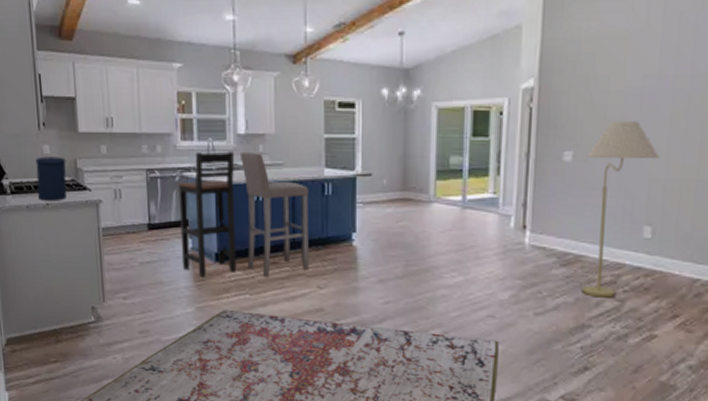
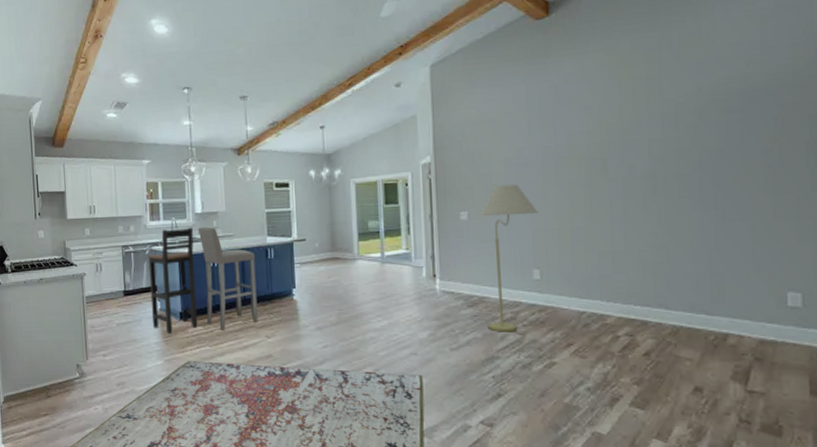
canister: present [35,156,67,203] -> none [32,239,57,278]

